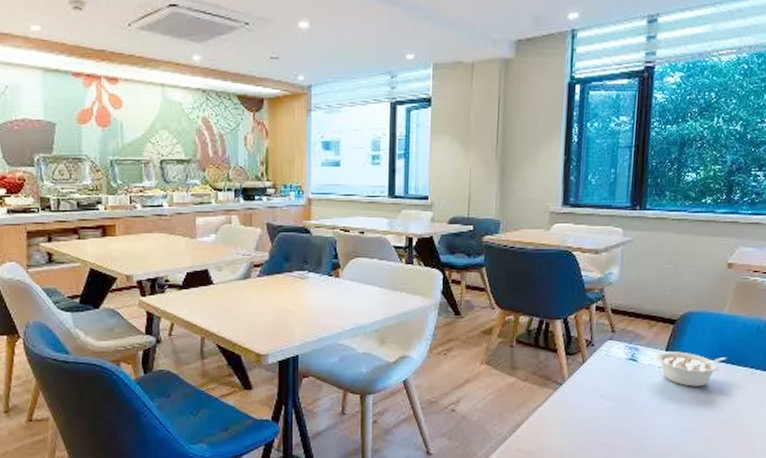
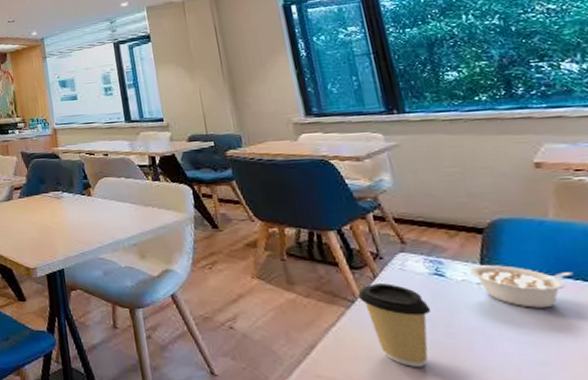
coffee cup: none [566,368,620,438] -> present [358,283,431,367]

